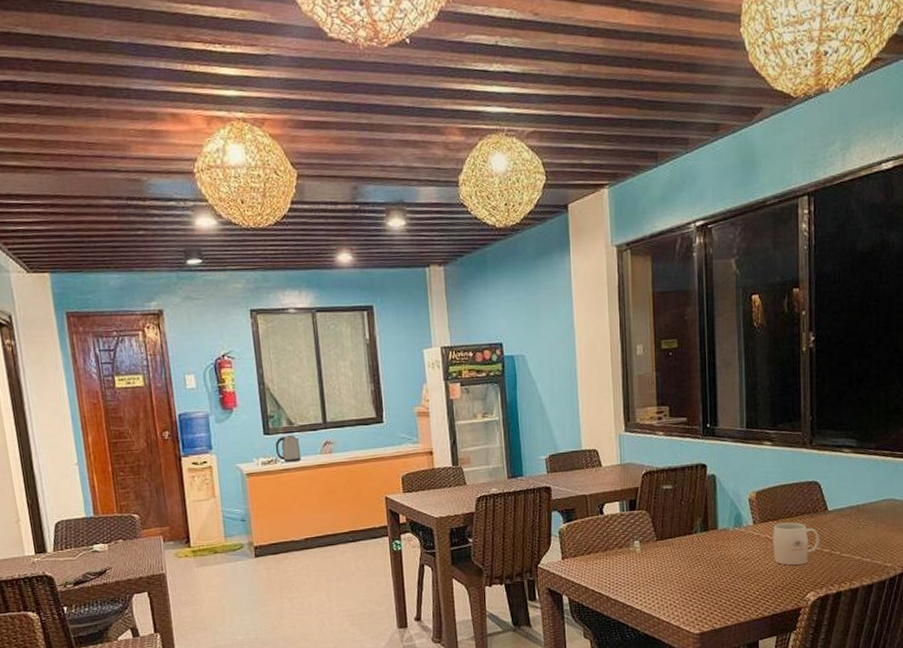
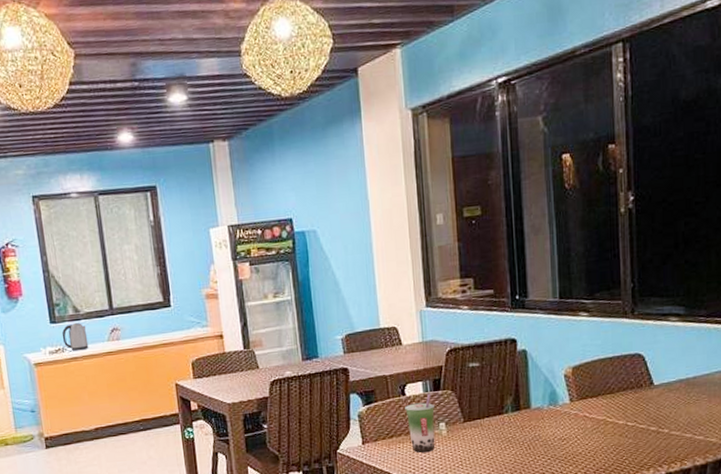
beverage cup: none [602,513,630,569] -> present [405,393,436,453]
mug: present [772,522,819,566] -> none [591,399,645,446]

